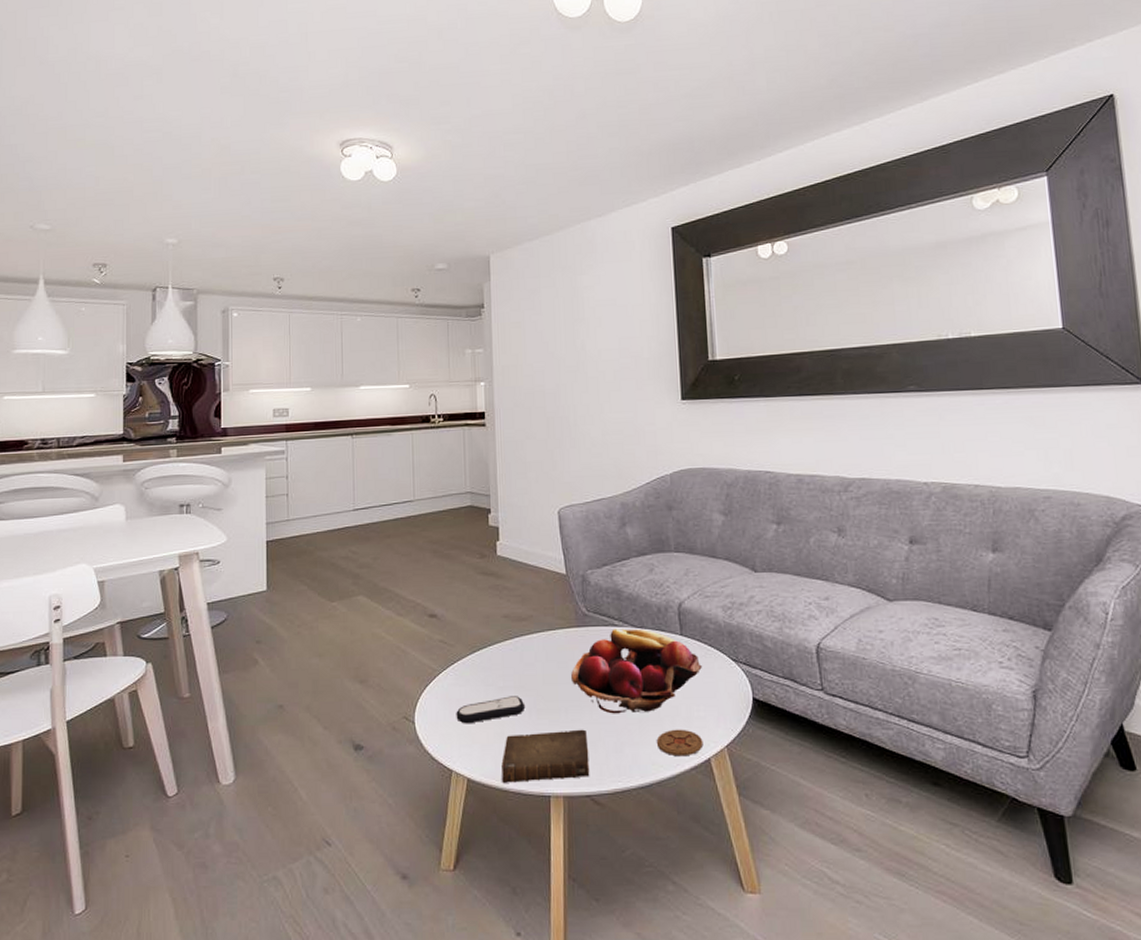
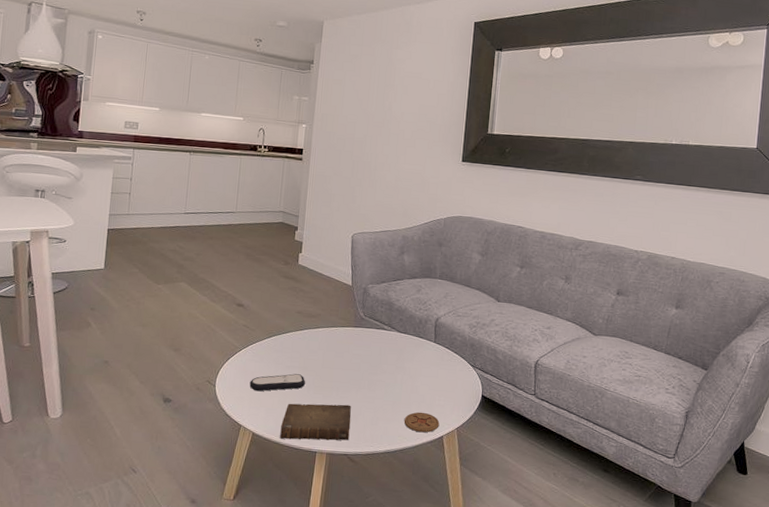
fruit basket: present [571,629,702,714] -> none [345,332,447,397]

